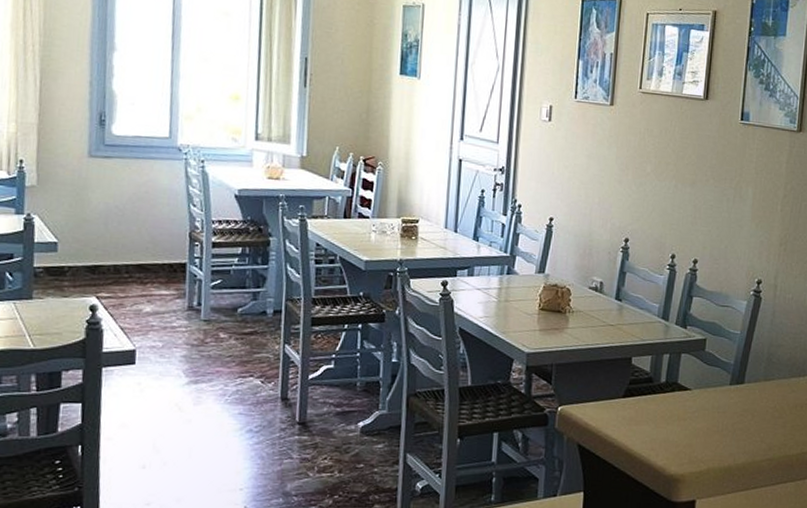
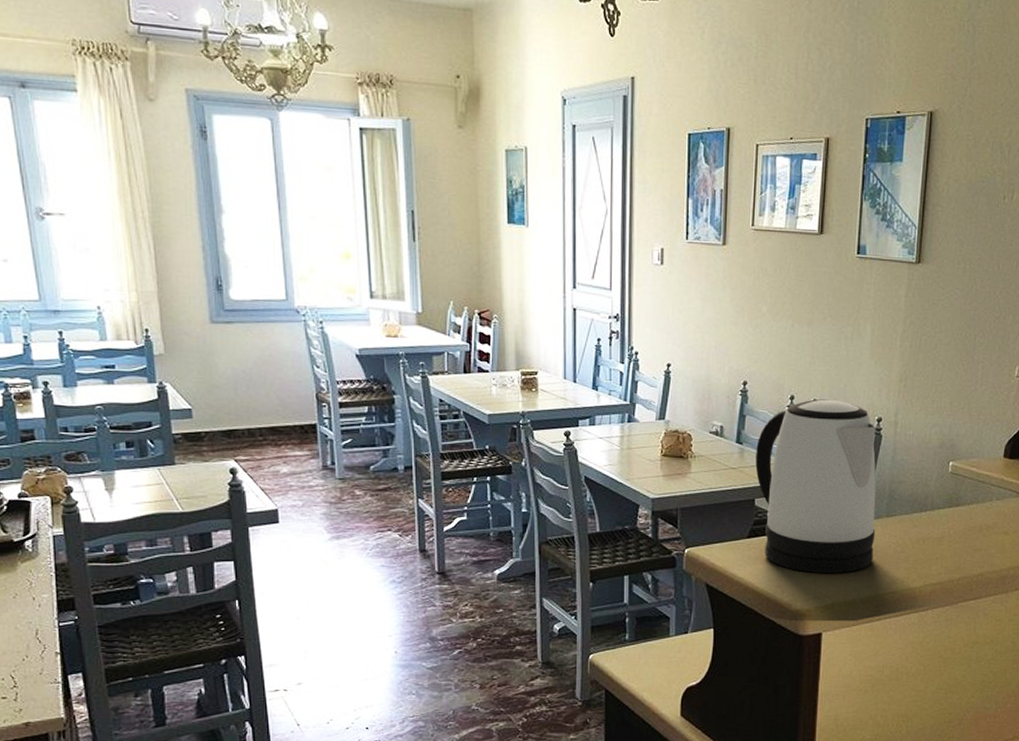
kettle: none [634,259,756,438] -> present [755,399,876,574]

